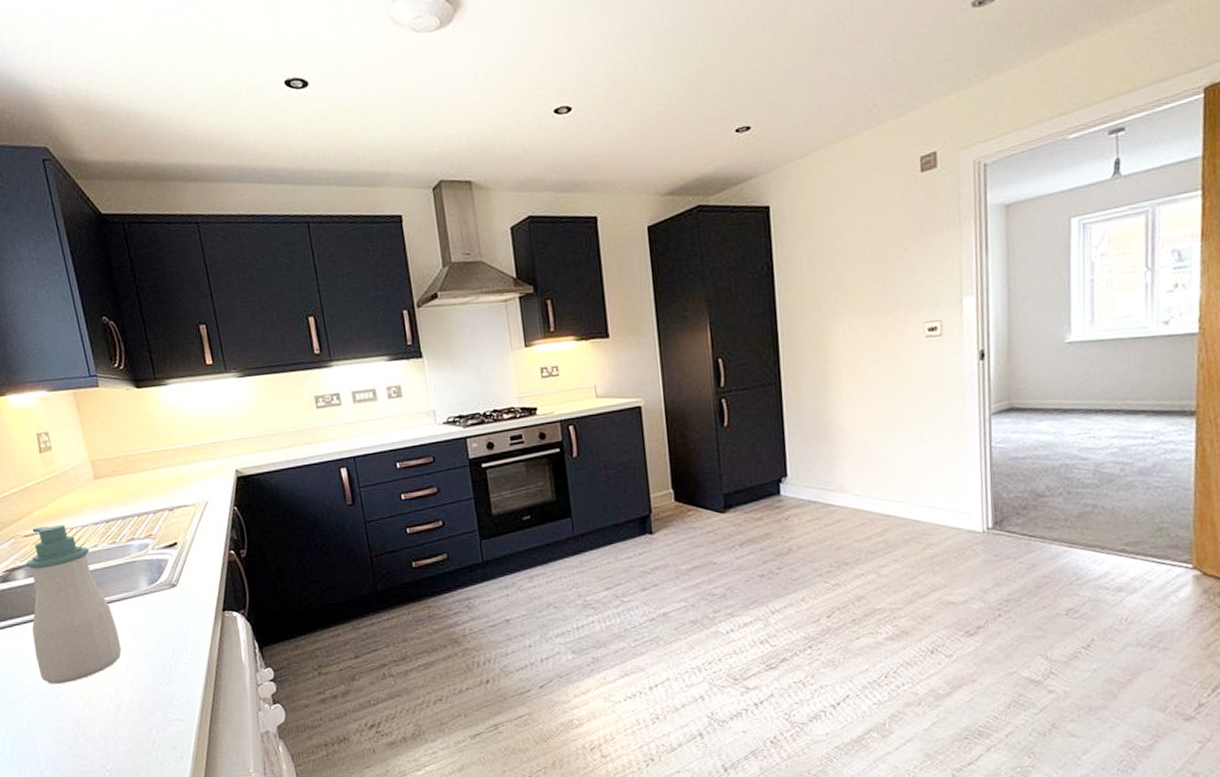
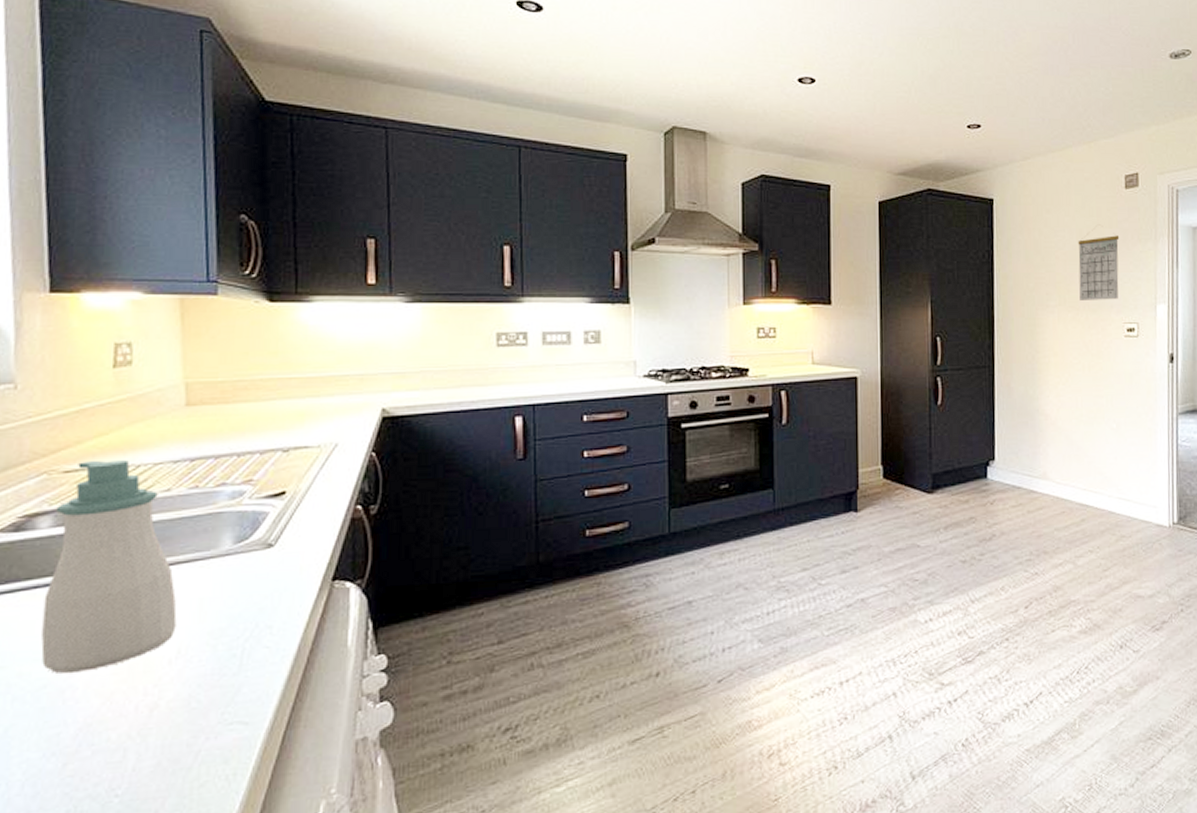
calendar: none [867,219,917,304] -> present [1077,226,1120,300]

